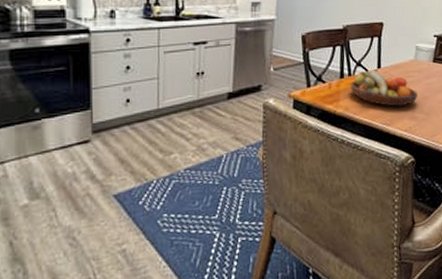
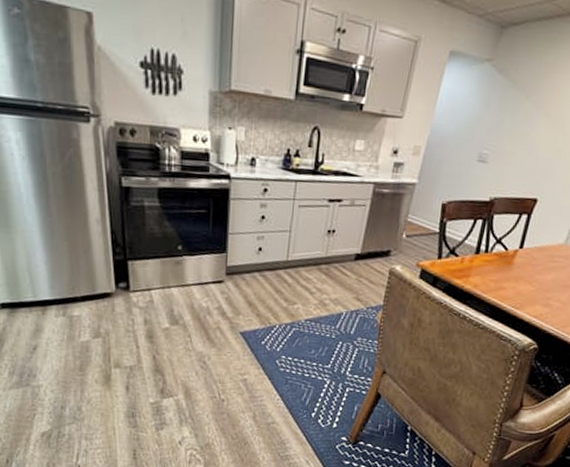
fruit bowl: present [350,70,418,107] -> none [484,249,558,292]

